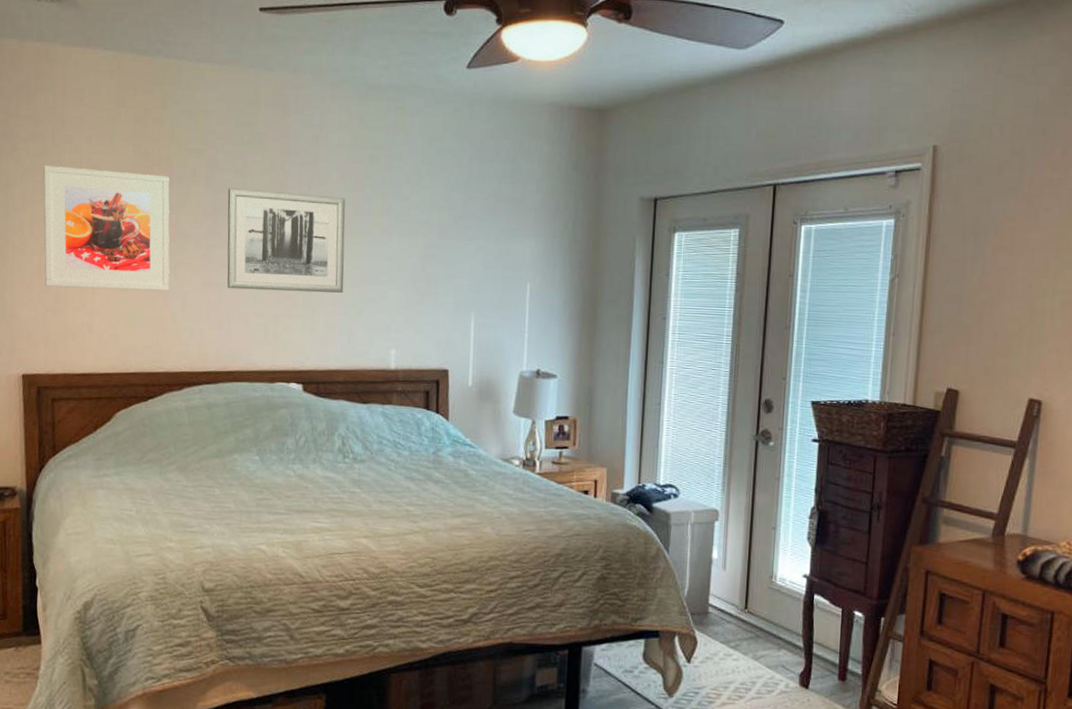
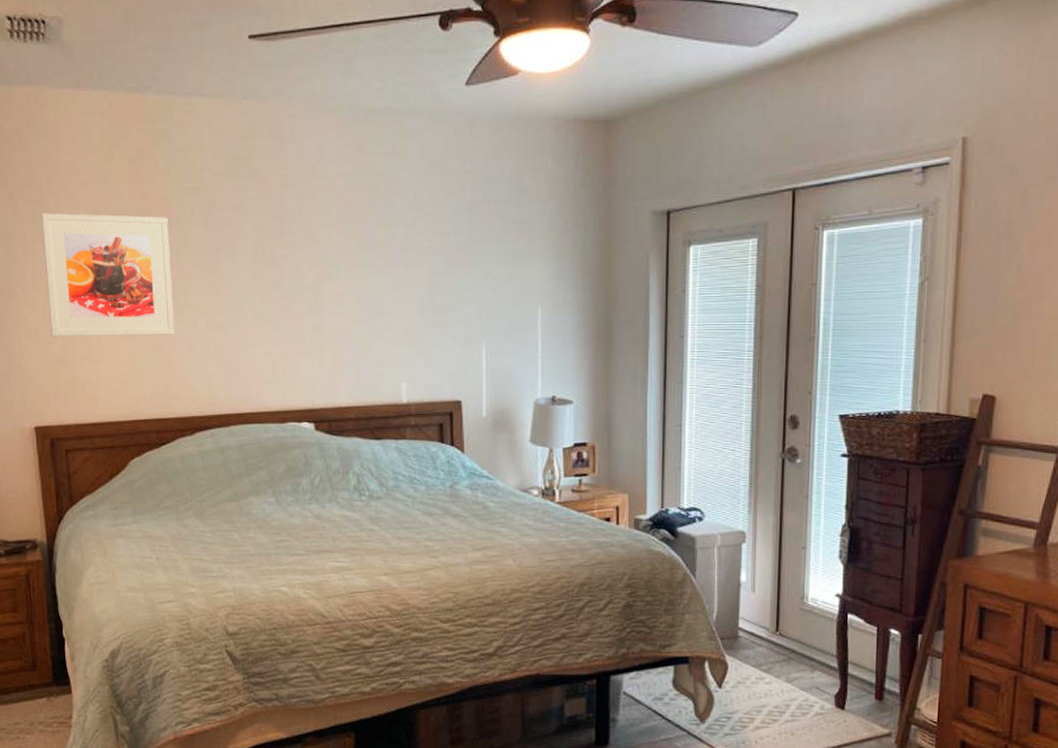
wall art: present [227,188,345,294] -> none [227,225,351,330]

